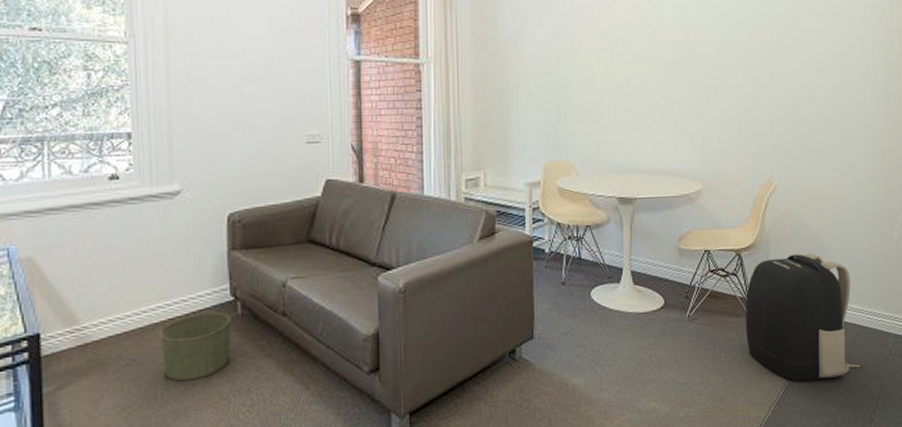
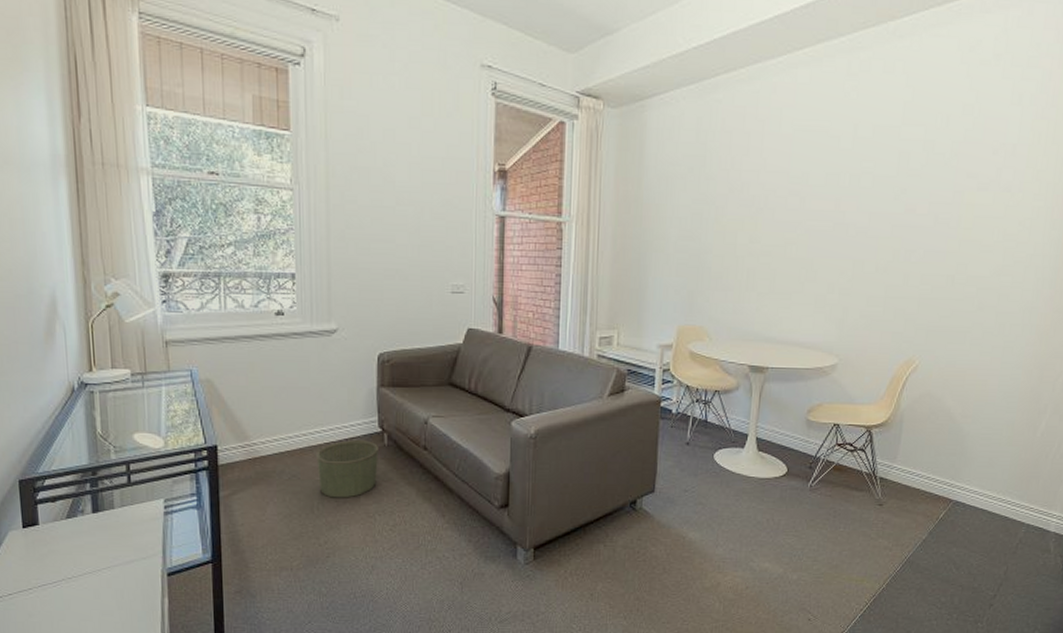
backpack: present [746,253,861,382] -> none [868,435,987,561]

